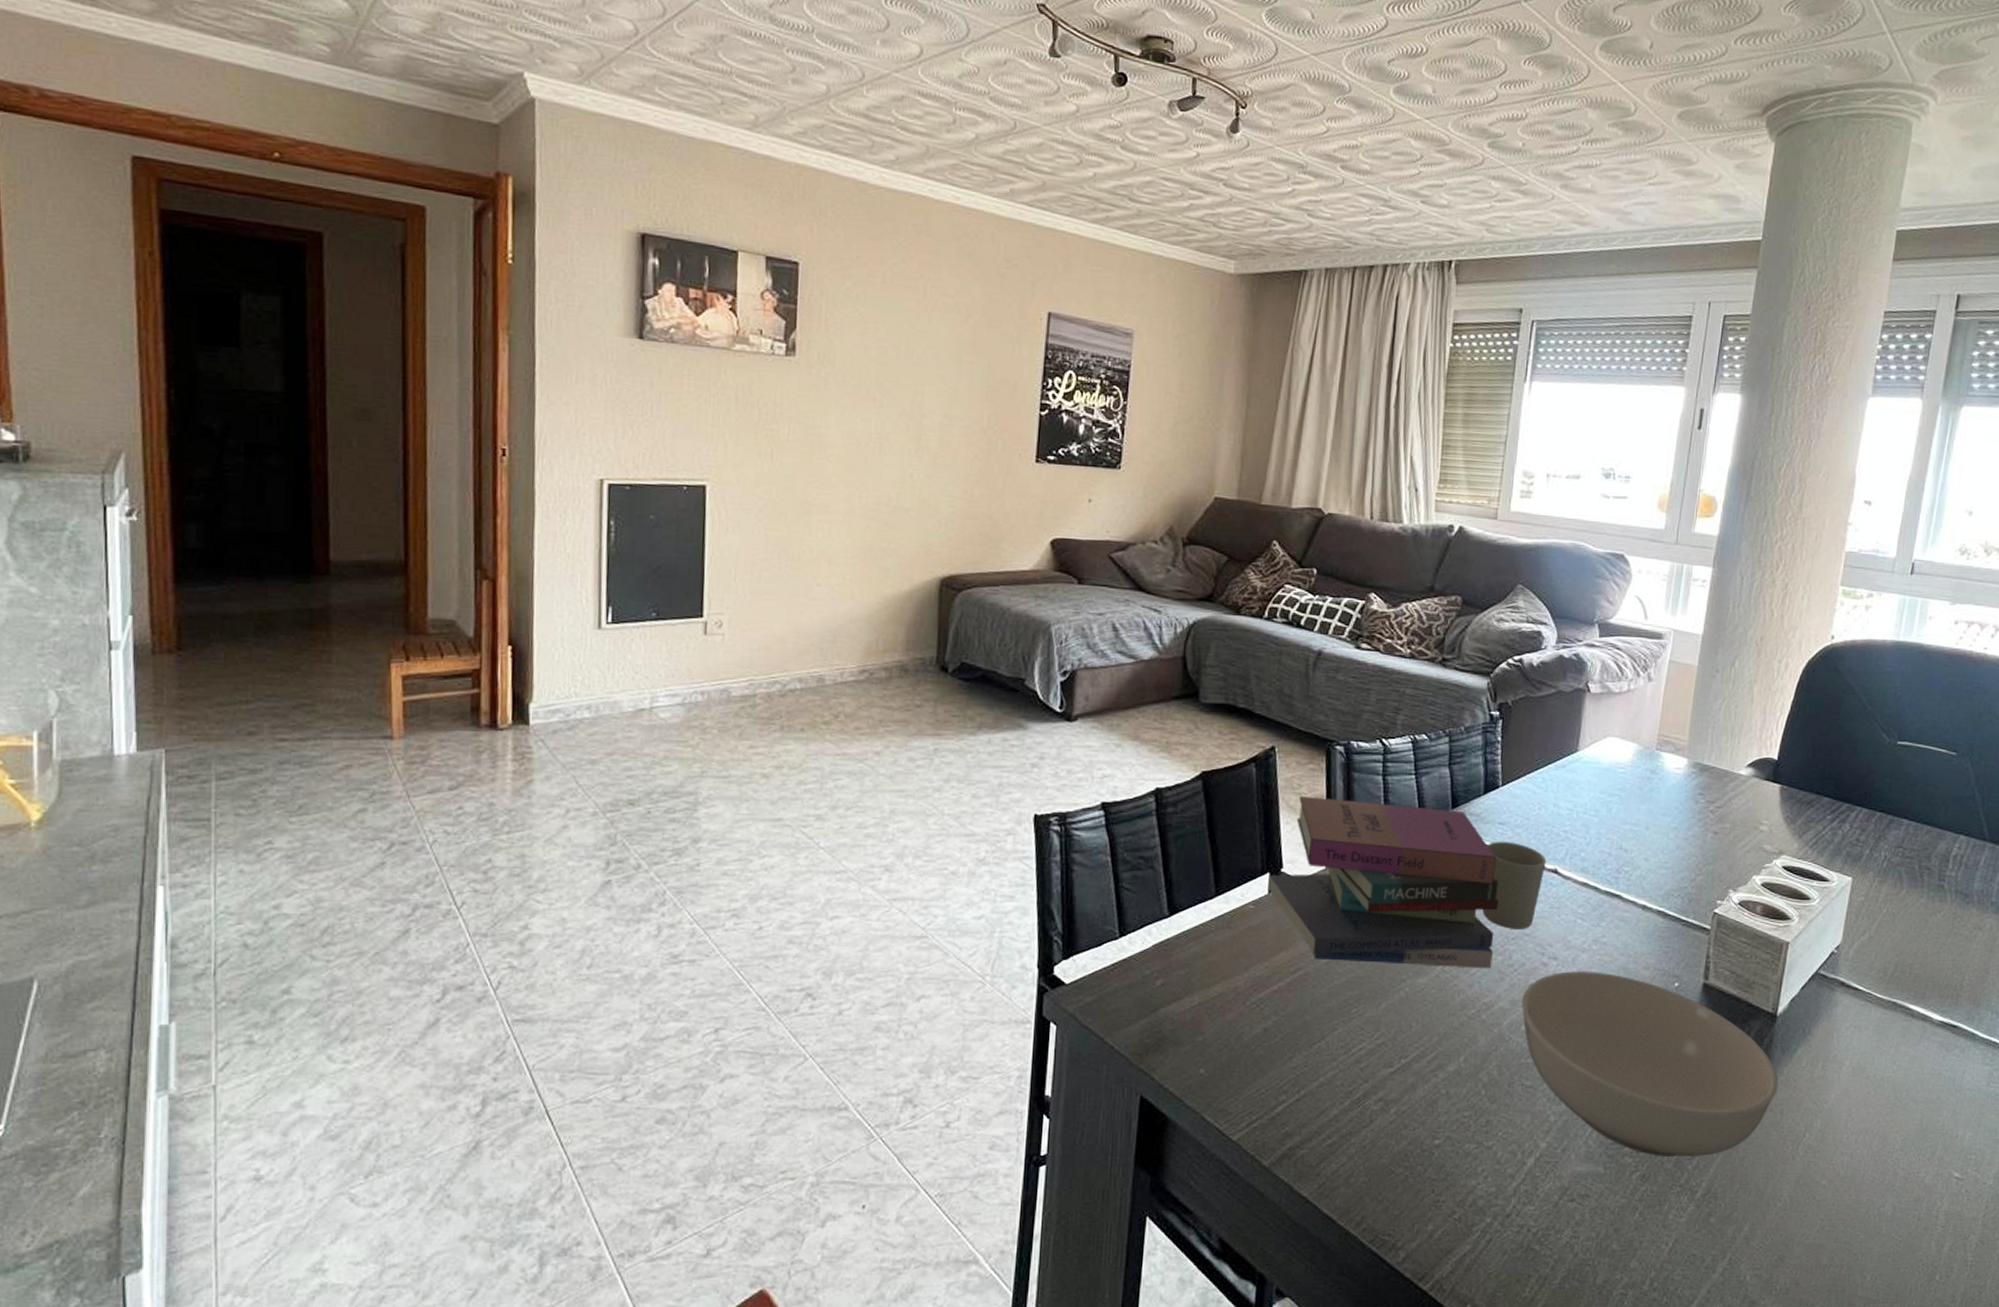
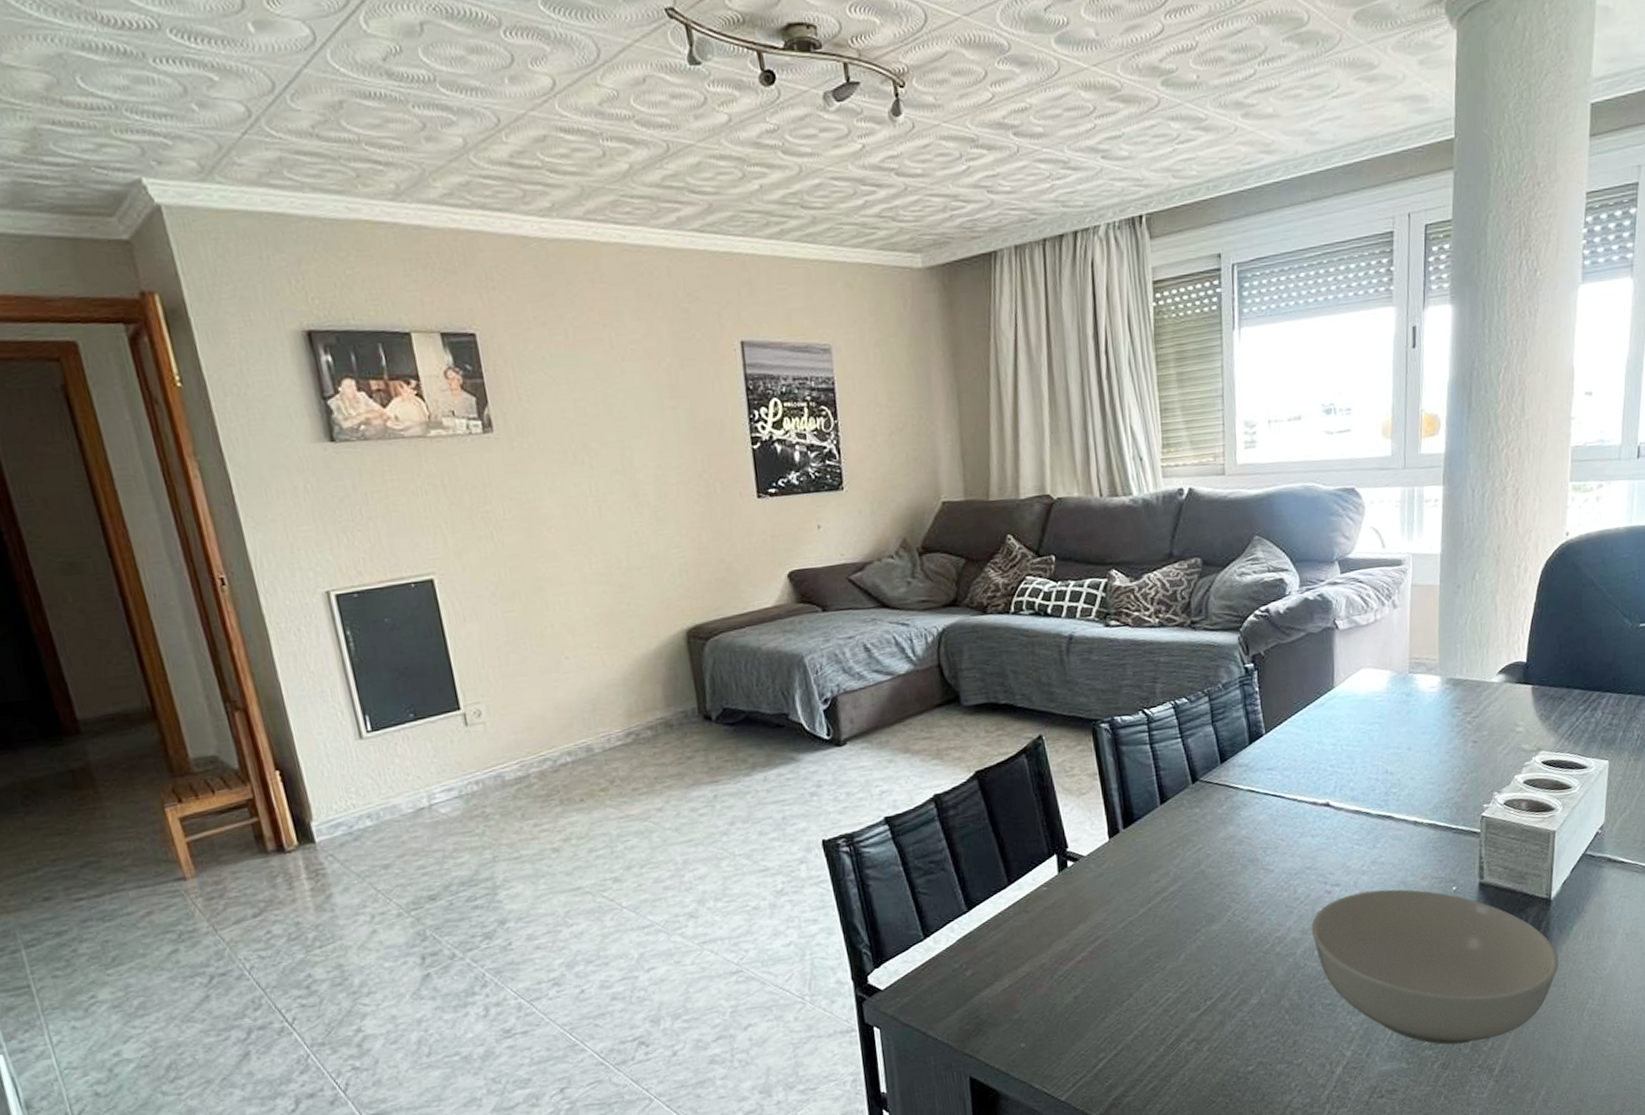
books: present [1268,795,1498,969] -> none [1056,764,1279,926]
mug: present [1482,841,1547,930] -> none [1260,784,1318,866]

